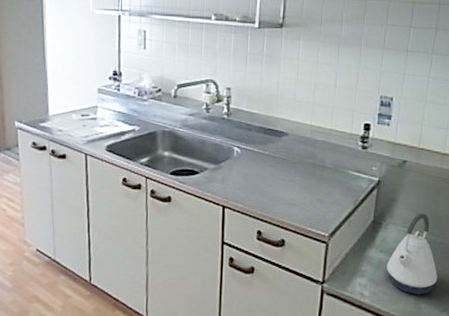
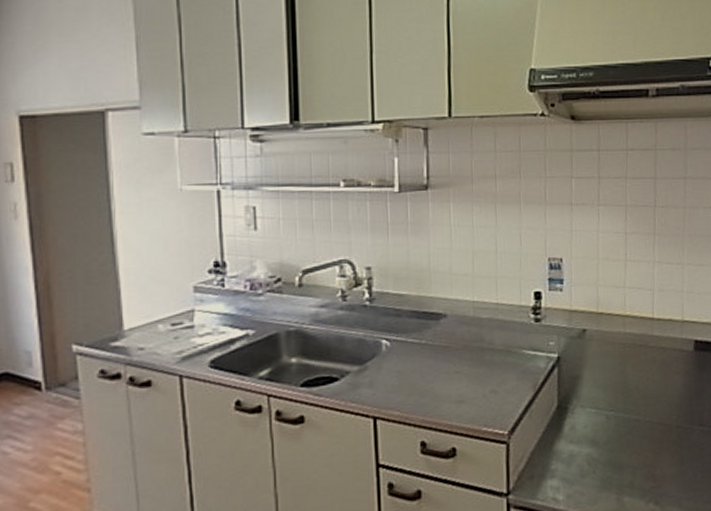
kettle: present [387,212,437,295] -> none [580,387,637,488]

